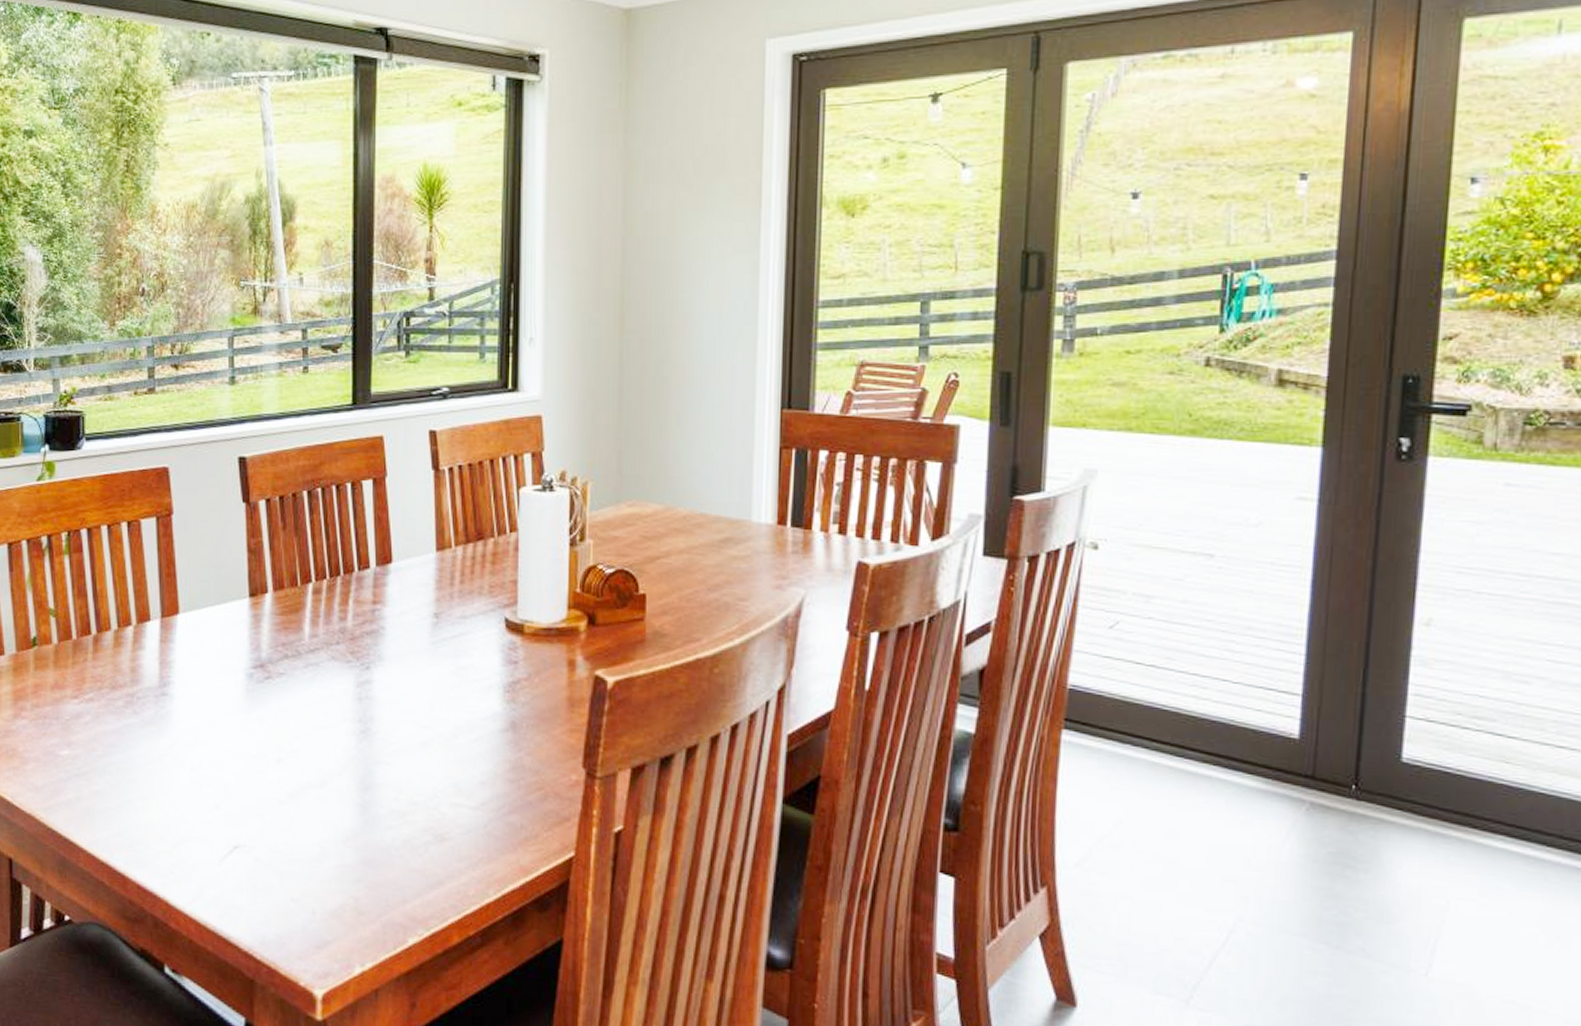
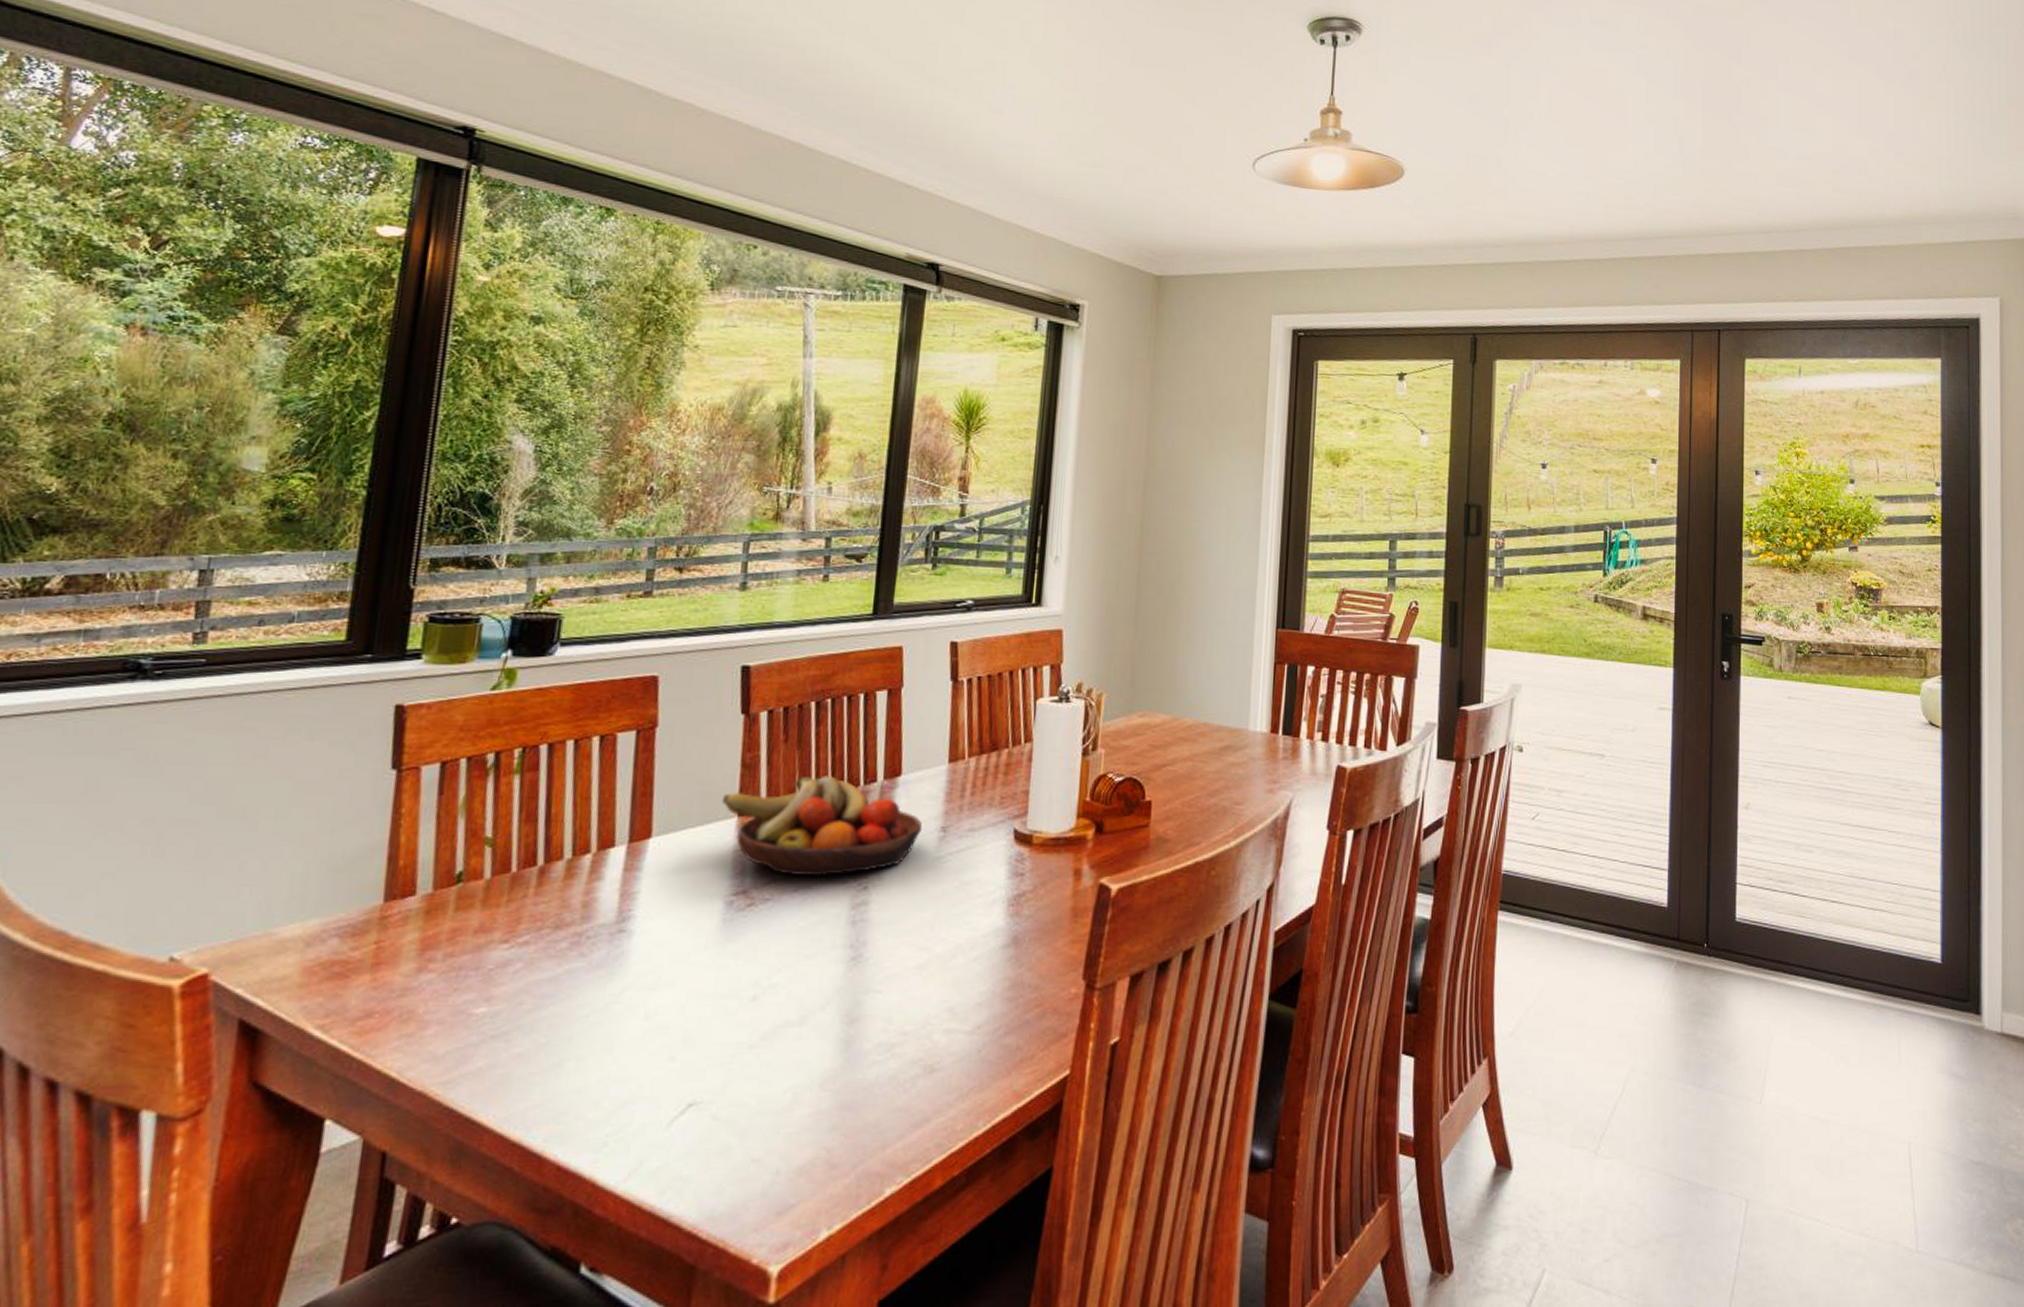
fruit bowl: none [235,561,416,655] -> present [722,776,923,877]

